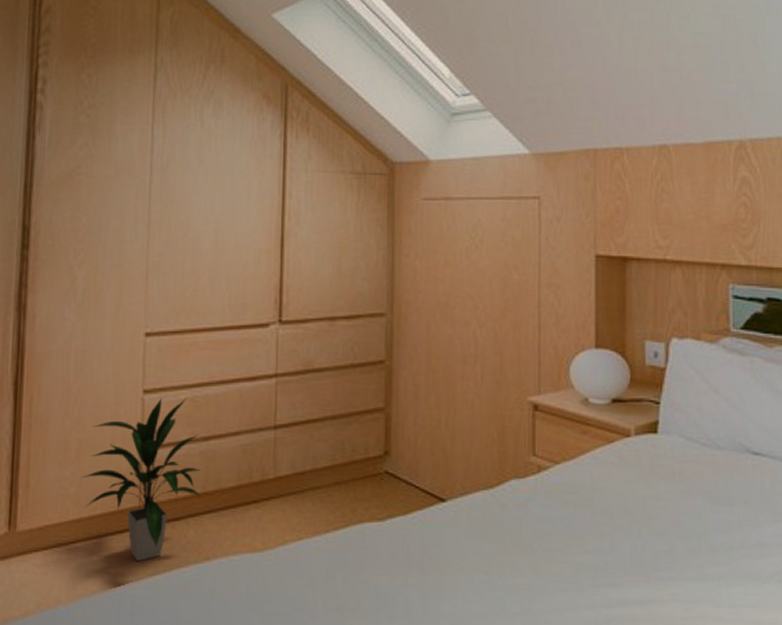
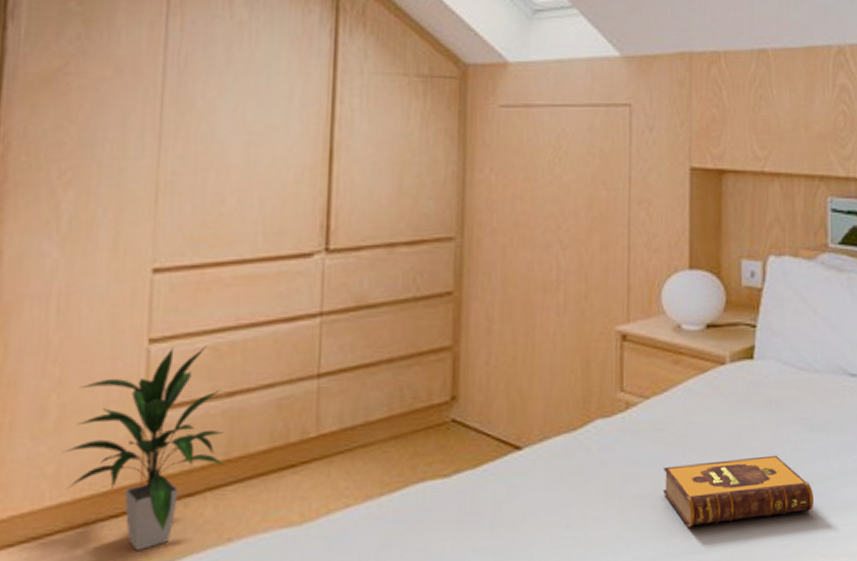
hardback book: none [572,523,718,583] -> present [662,455,815,527]

